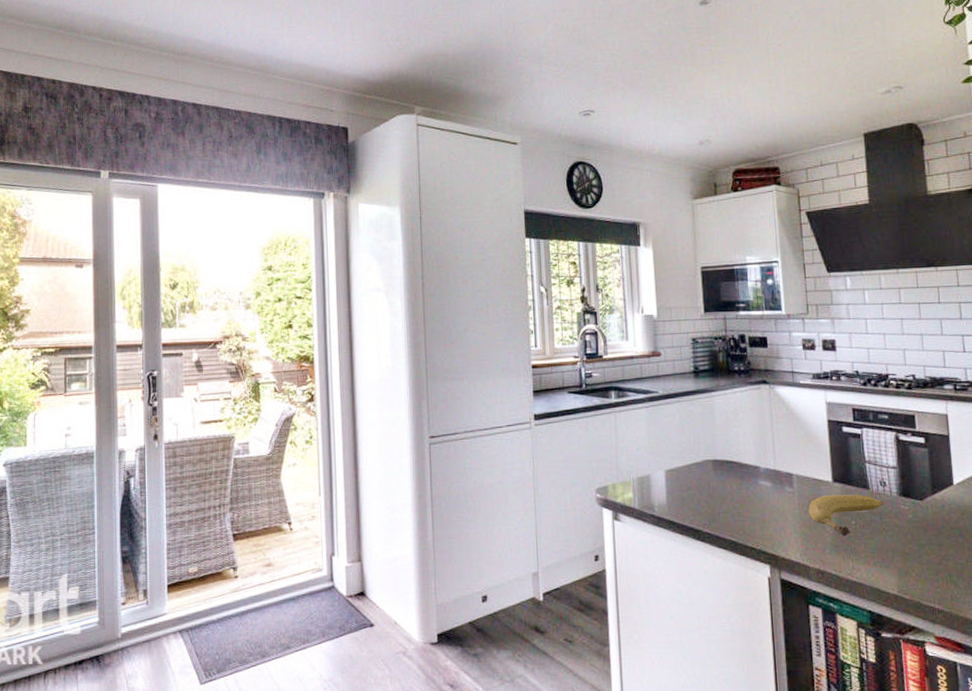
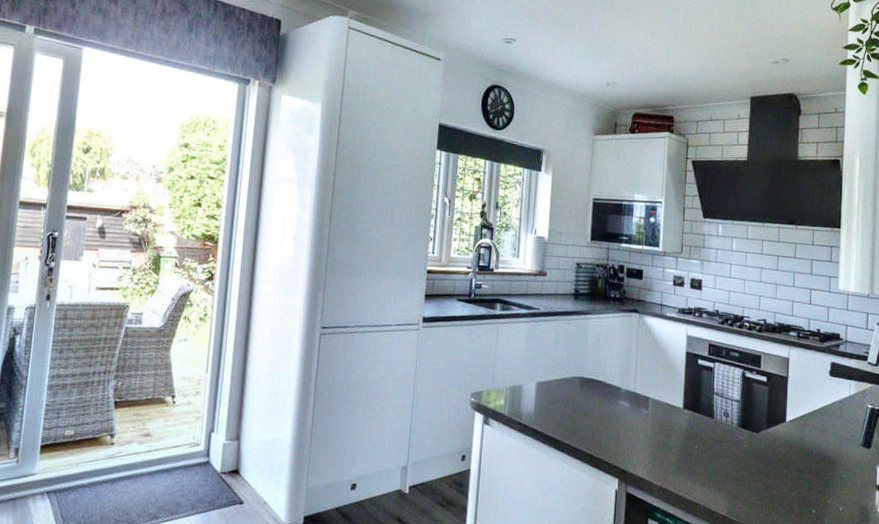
fruit: present [809,494,883,536] -> none [659,420,724,459]

